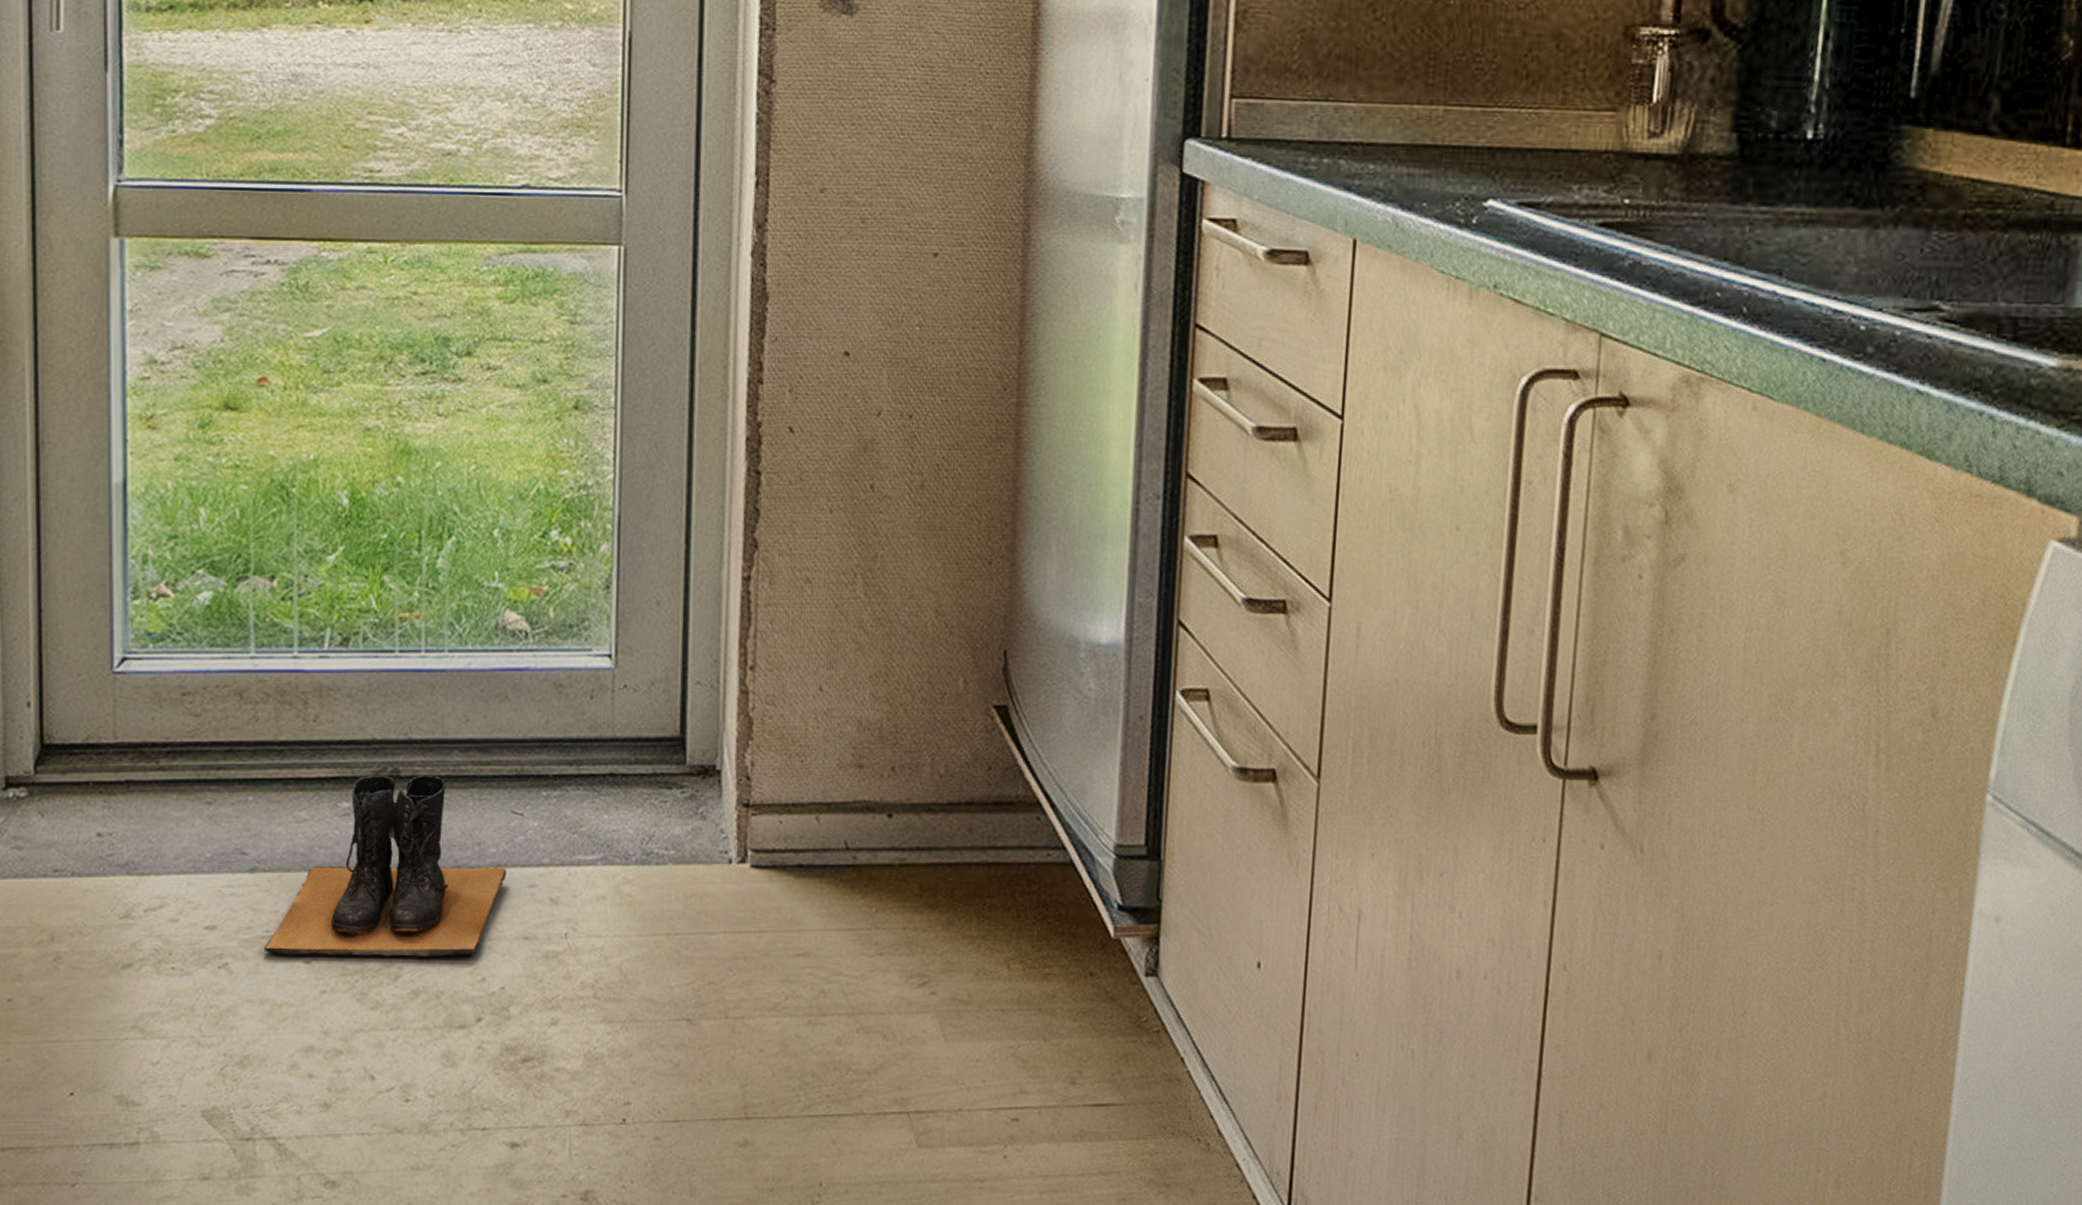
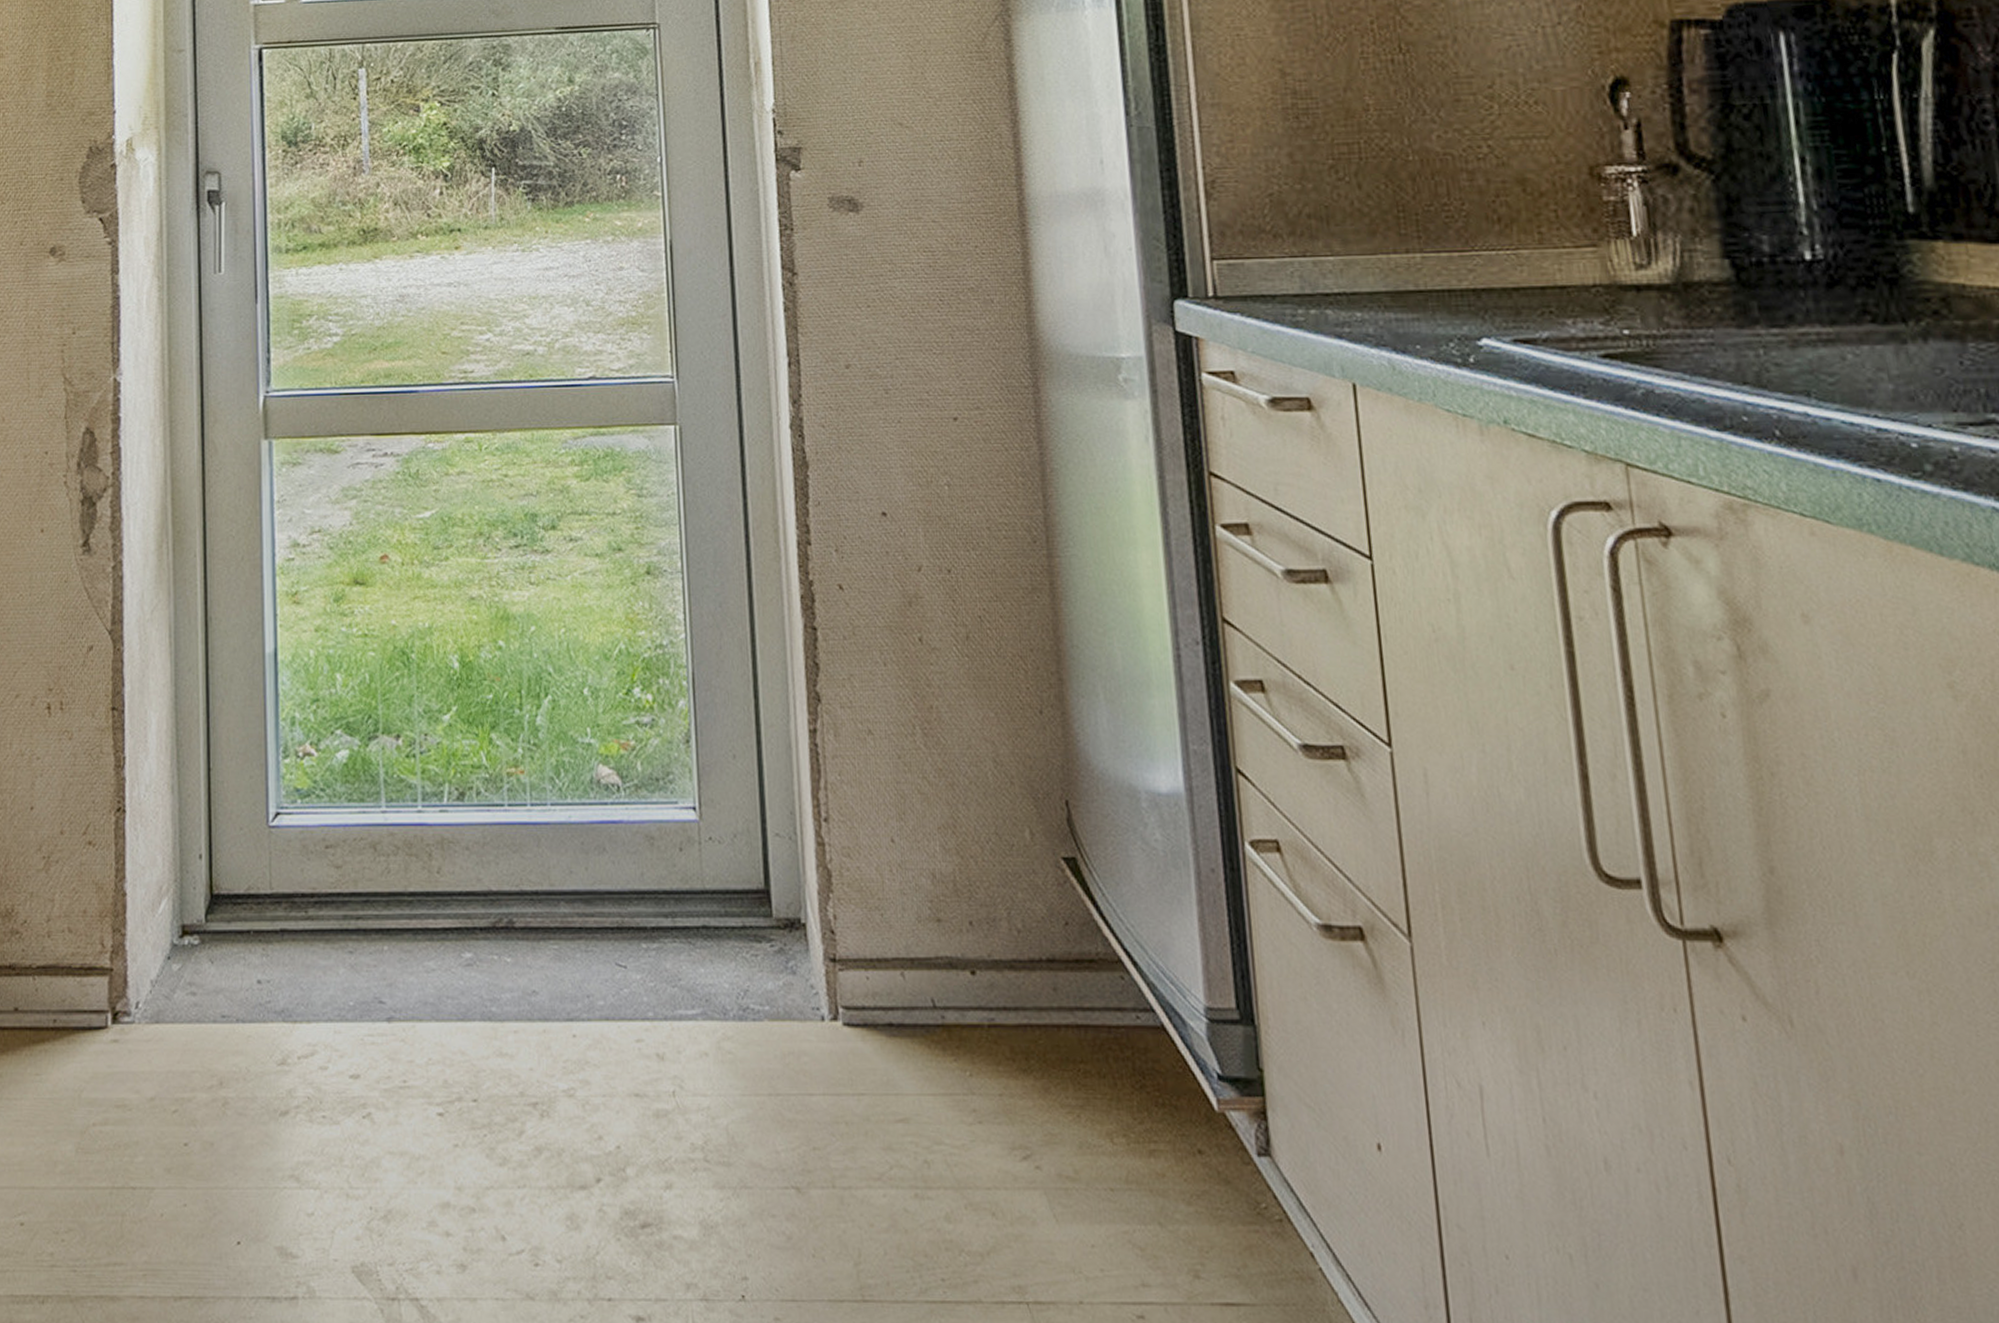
boots: present [264,776,507,957] -> none [402,927,616,1112]

